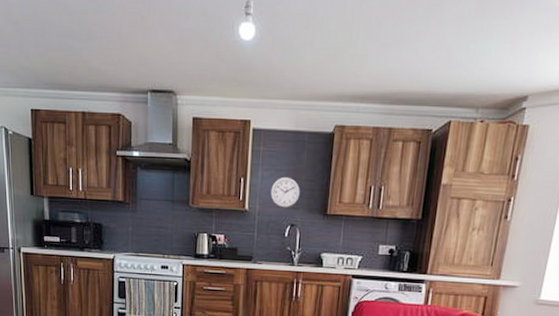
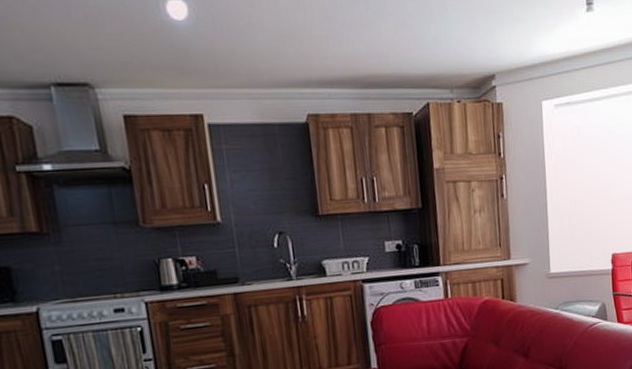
wall clock: present [270,176,300,208] -> none [245,177,283,215]

